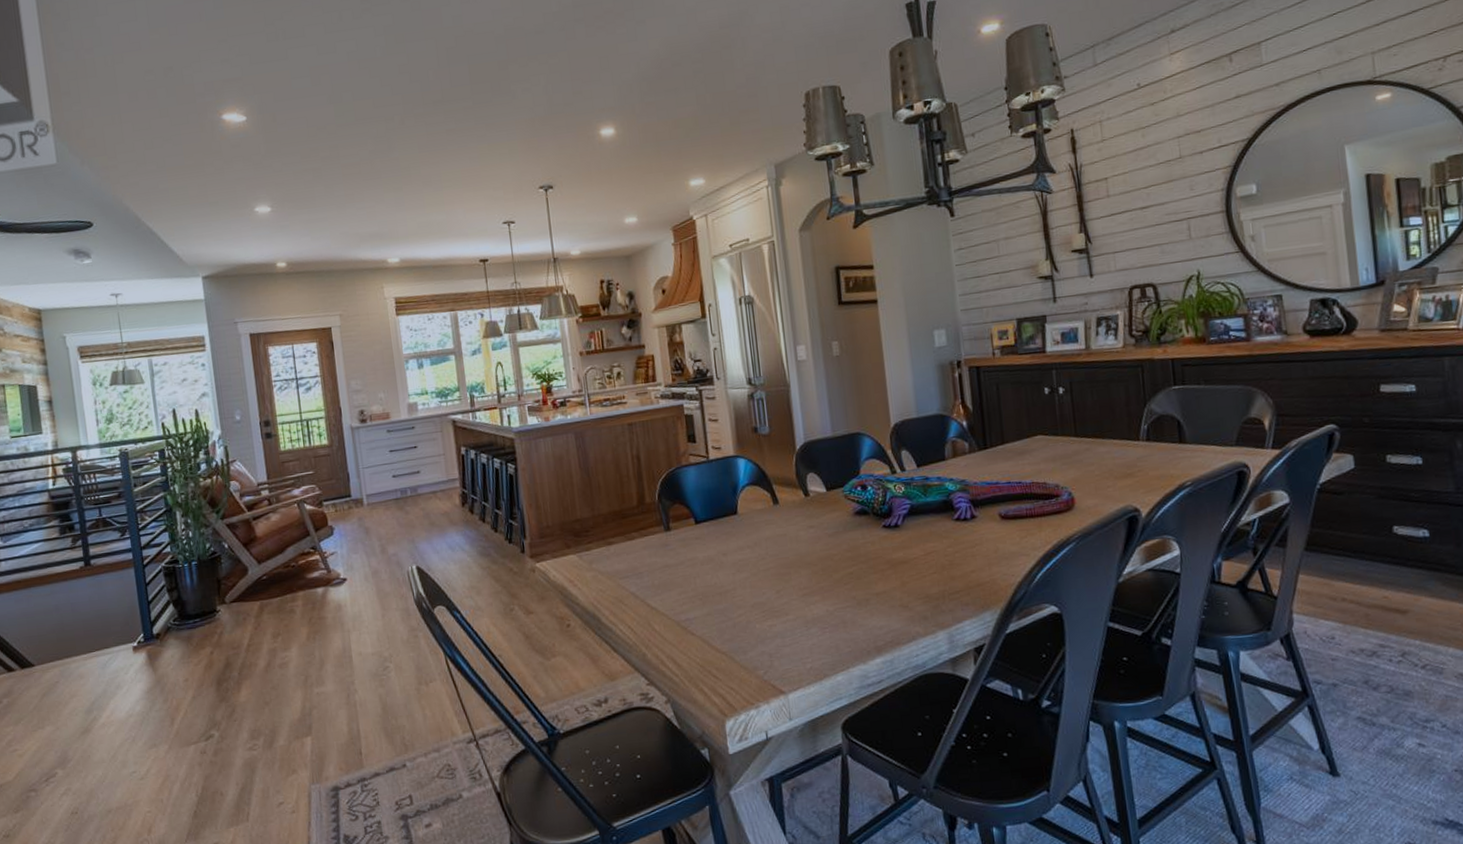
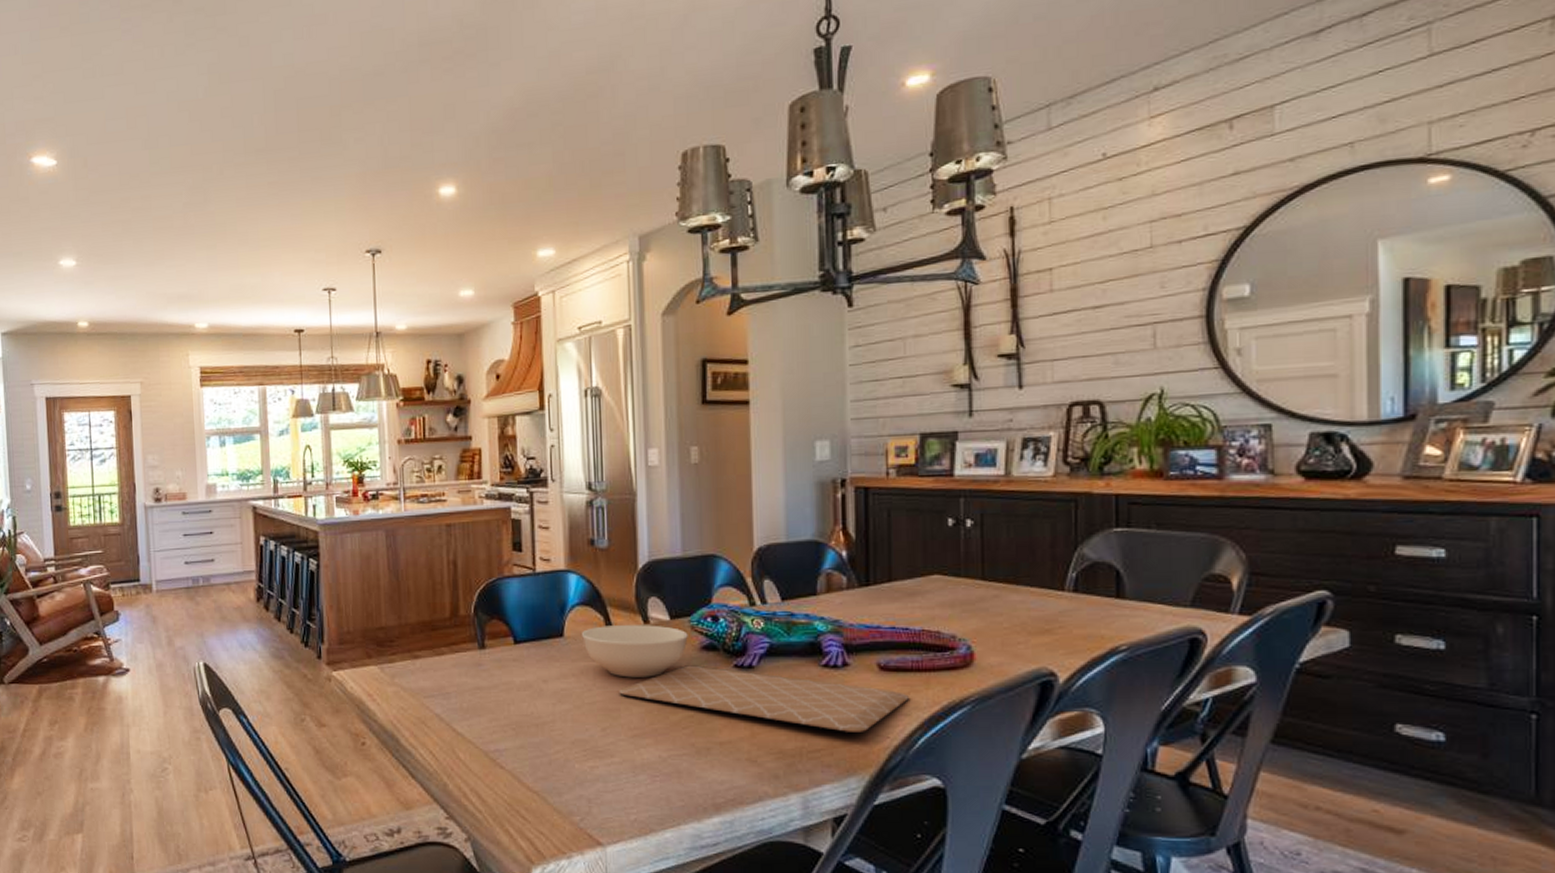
bowl: none [752,497,843,545] -> present [581,625,688,678]
placemat: none [788,528,1026,575] -> present [619,665,909,732]

